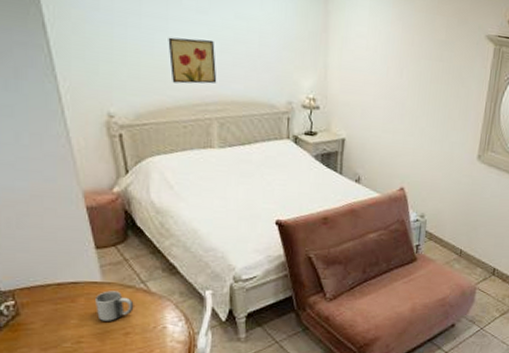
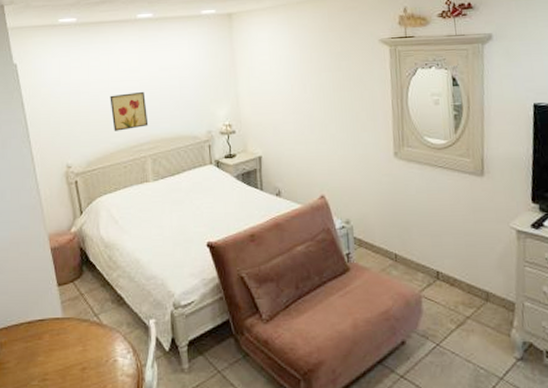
mug: present [96,290,134,321] -> none [58,325,89,357]

